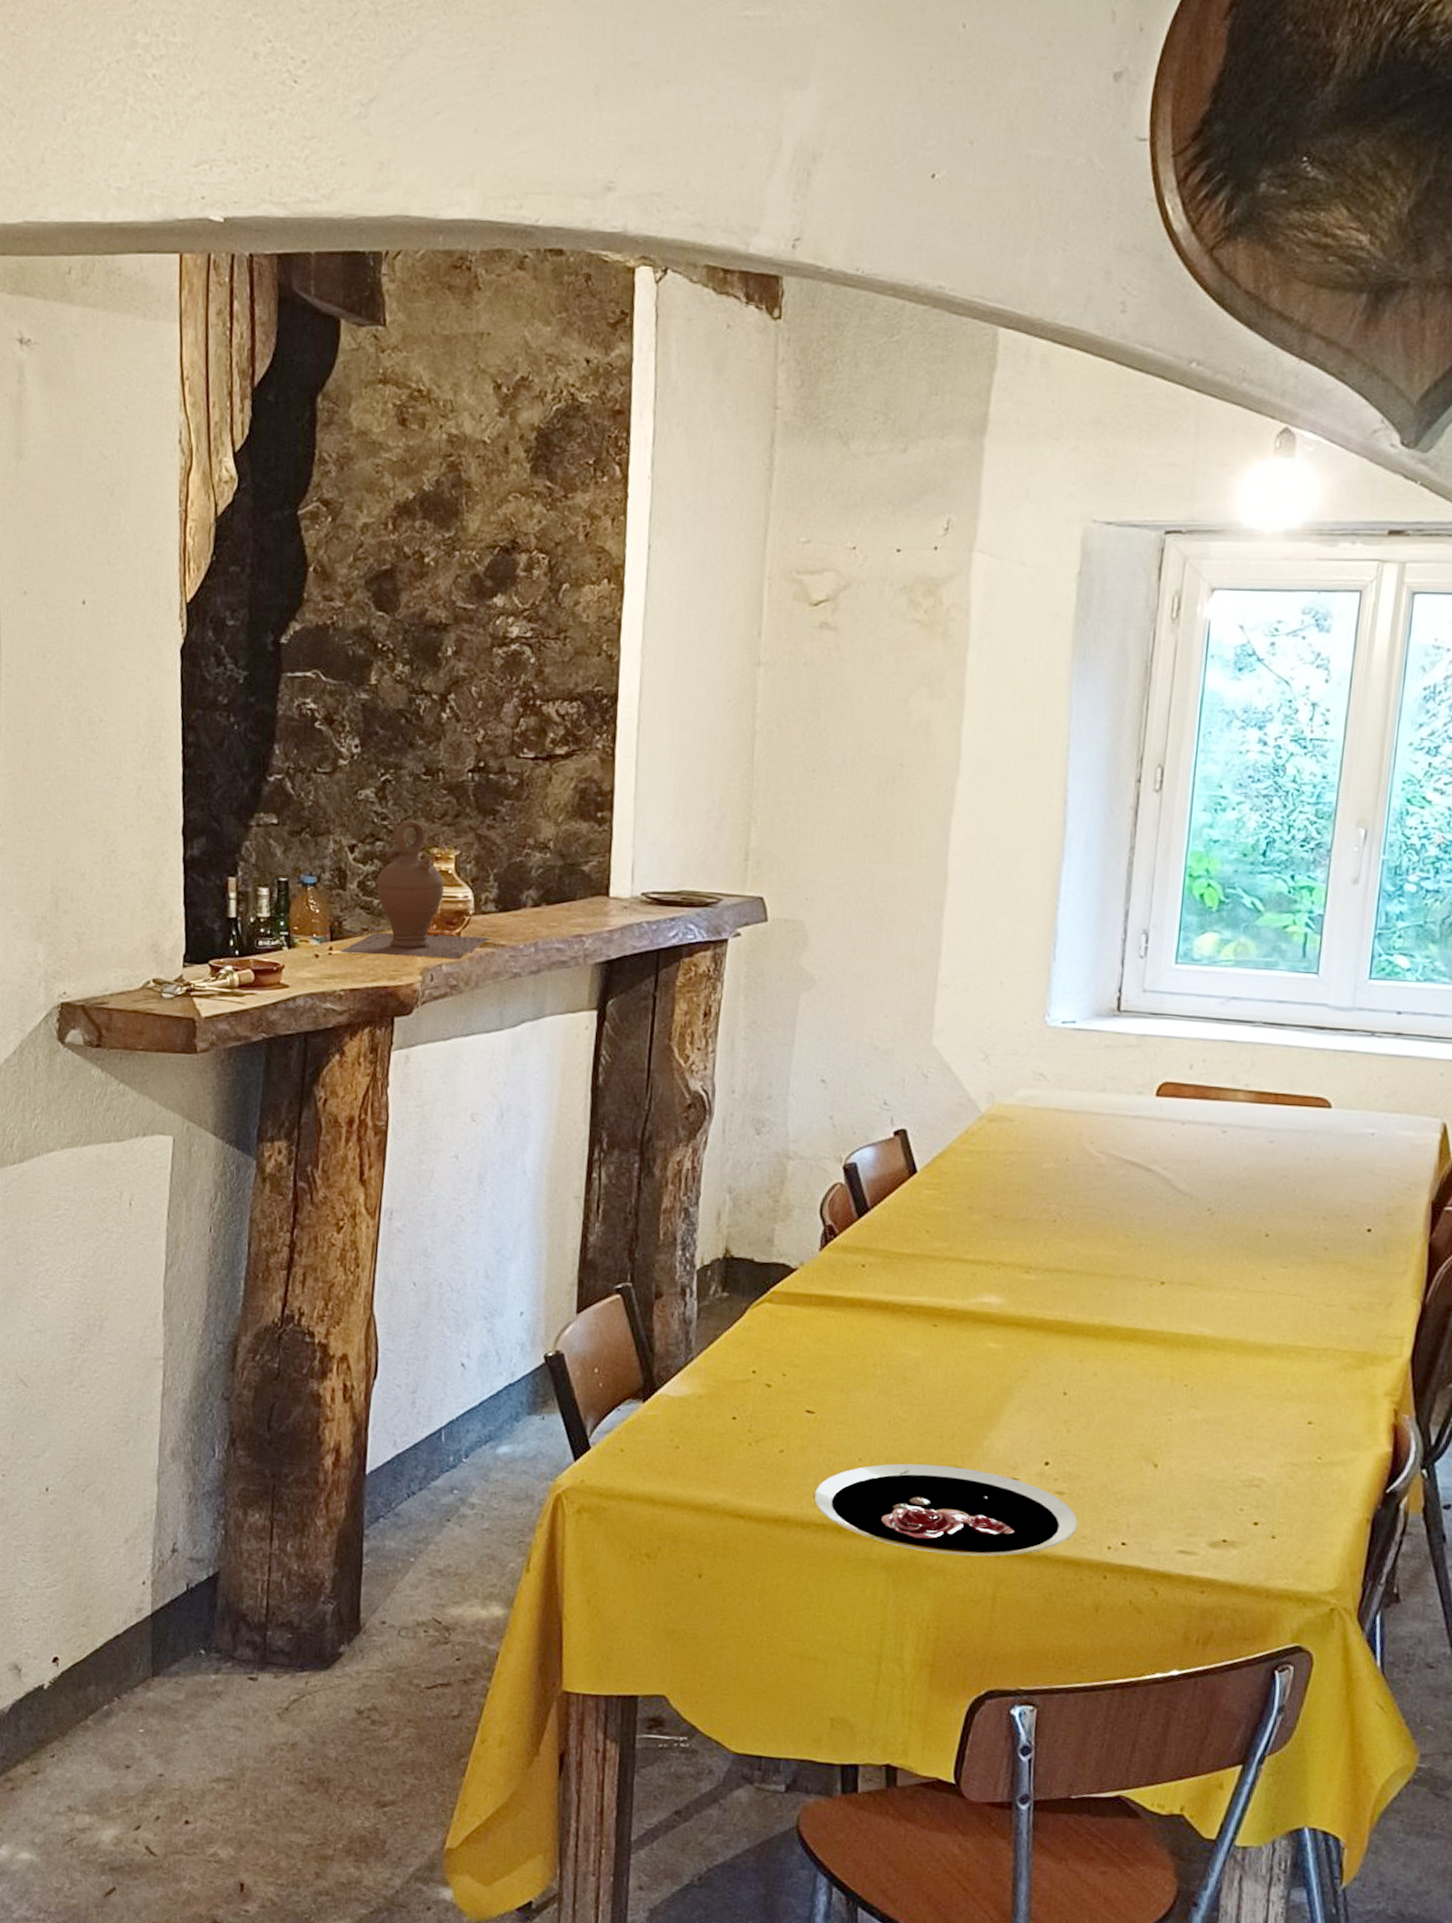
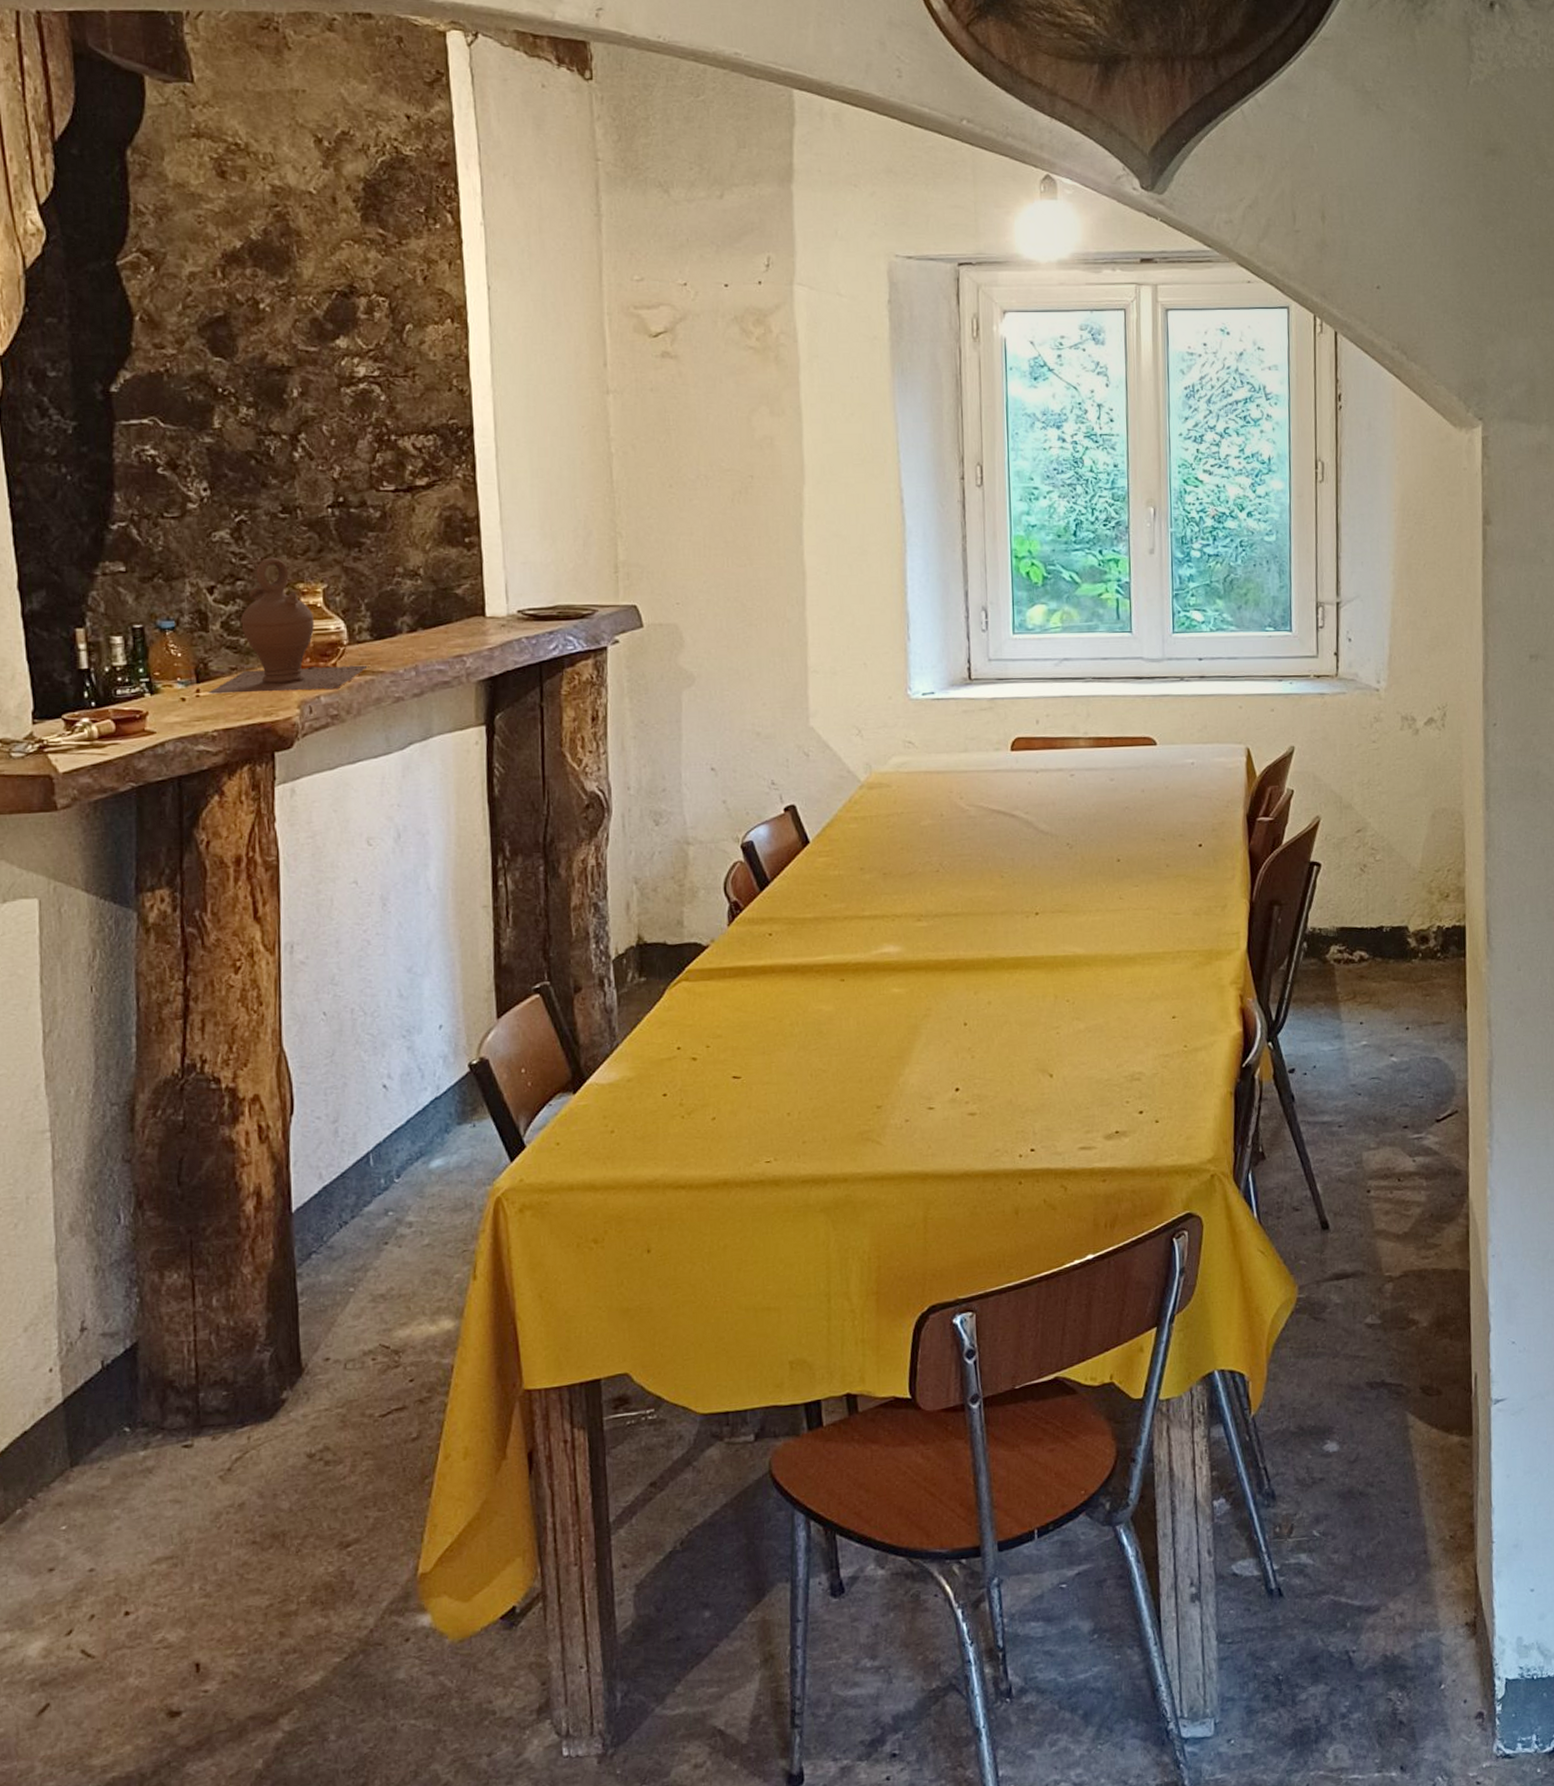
plate: present [814,1463,1078,1557] -> none [750,1105,991,1190]

